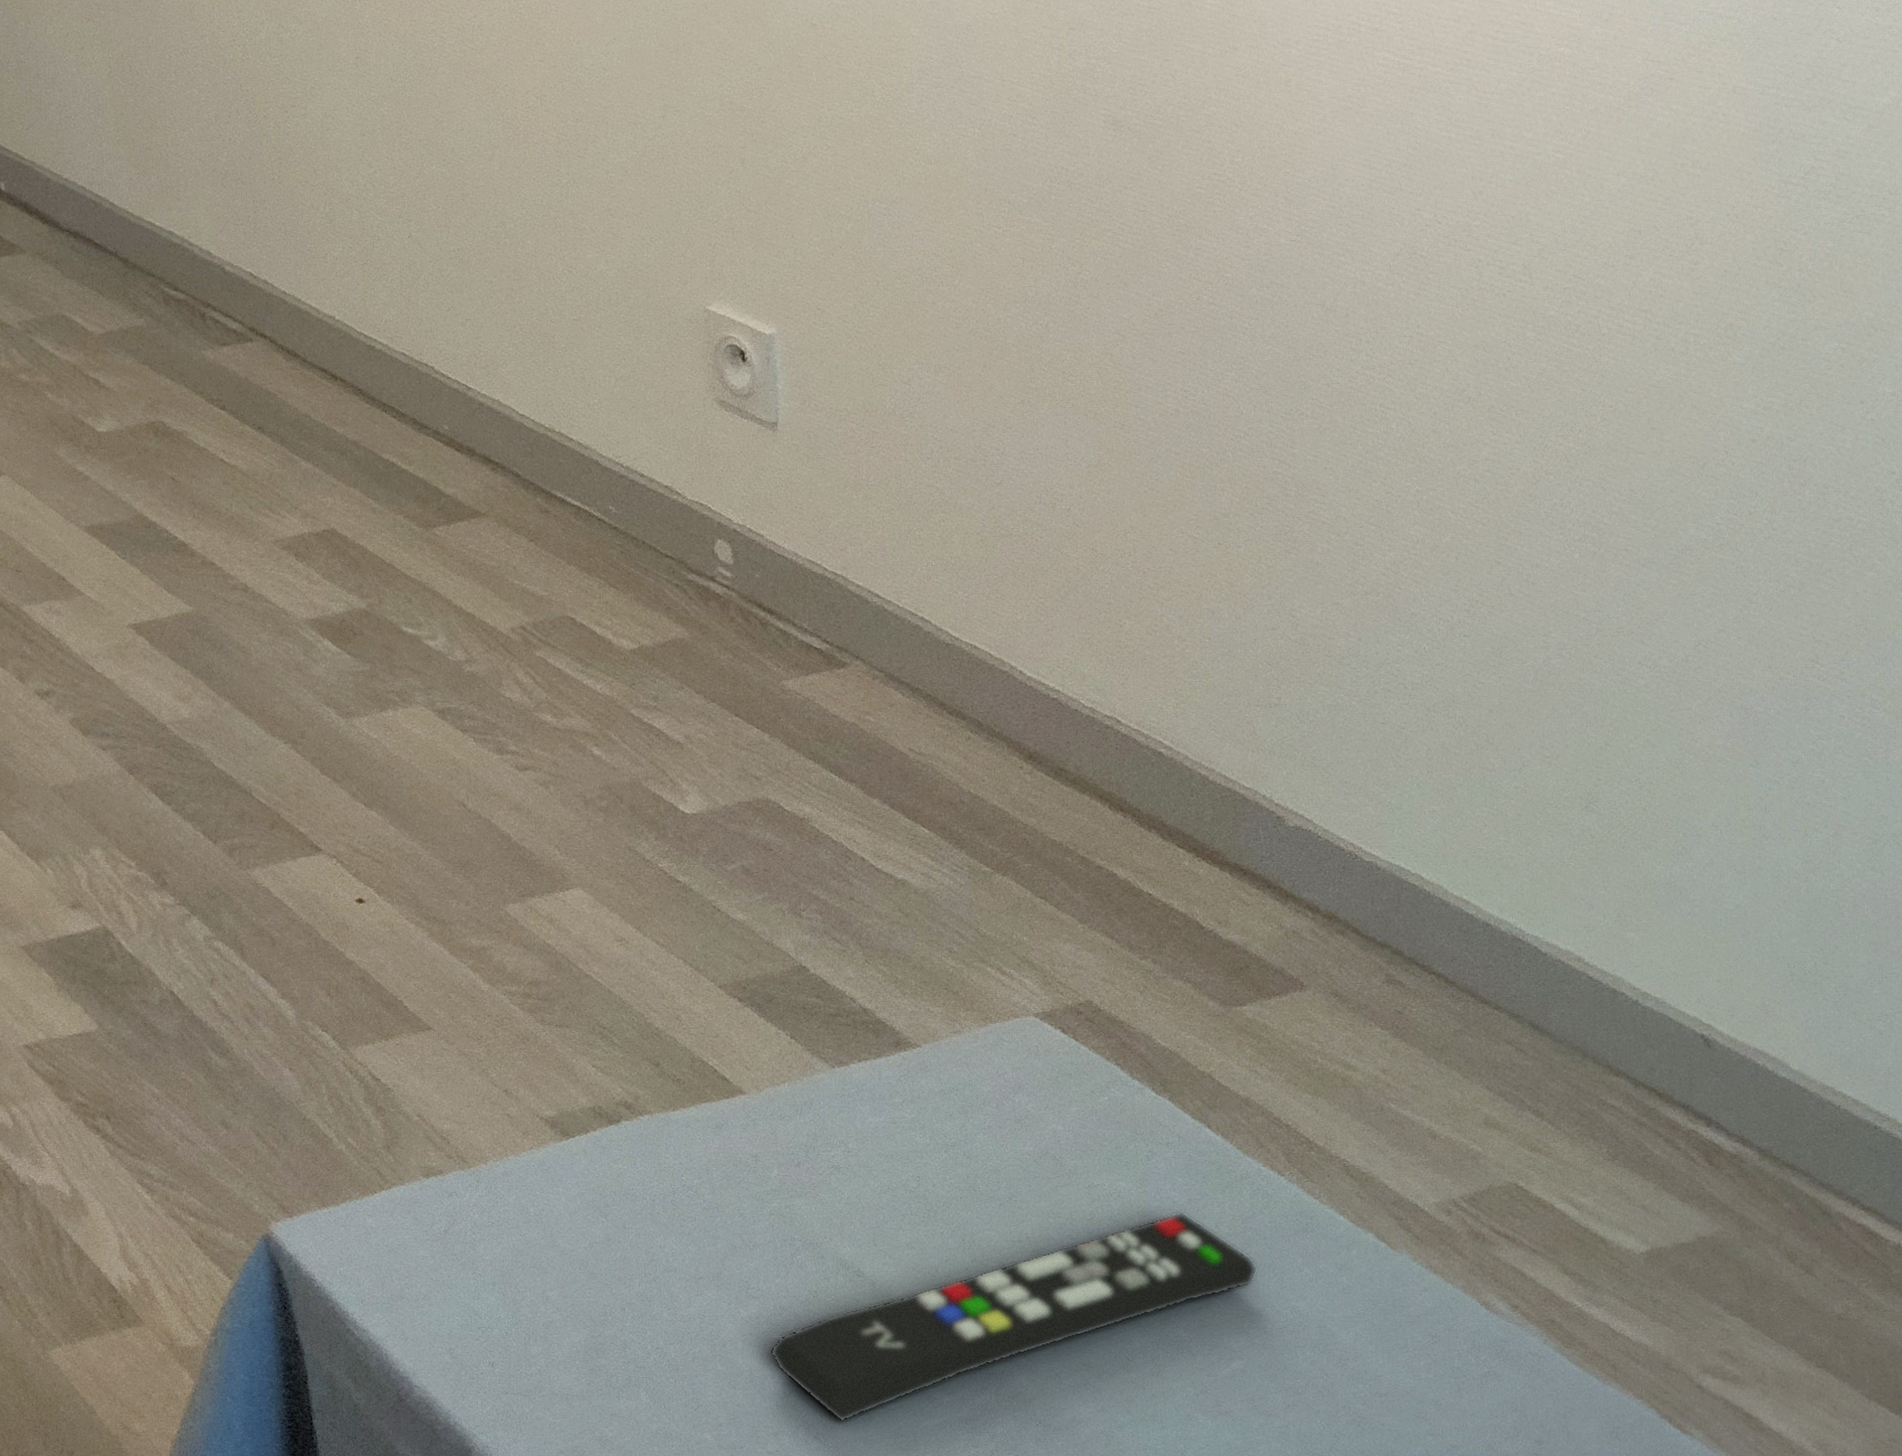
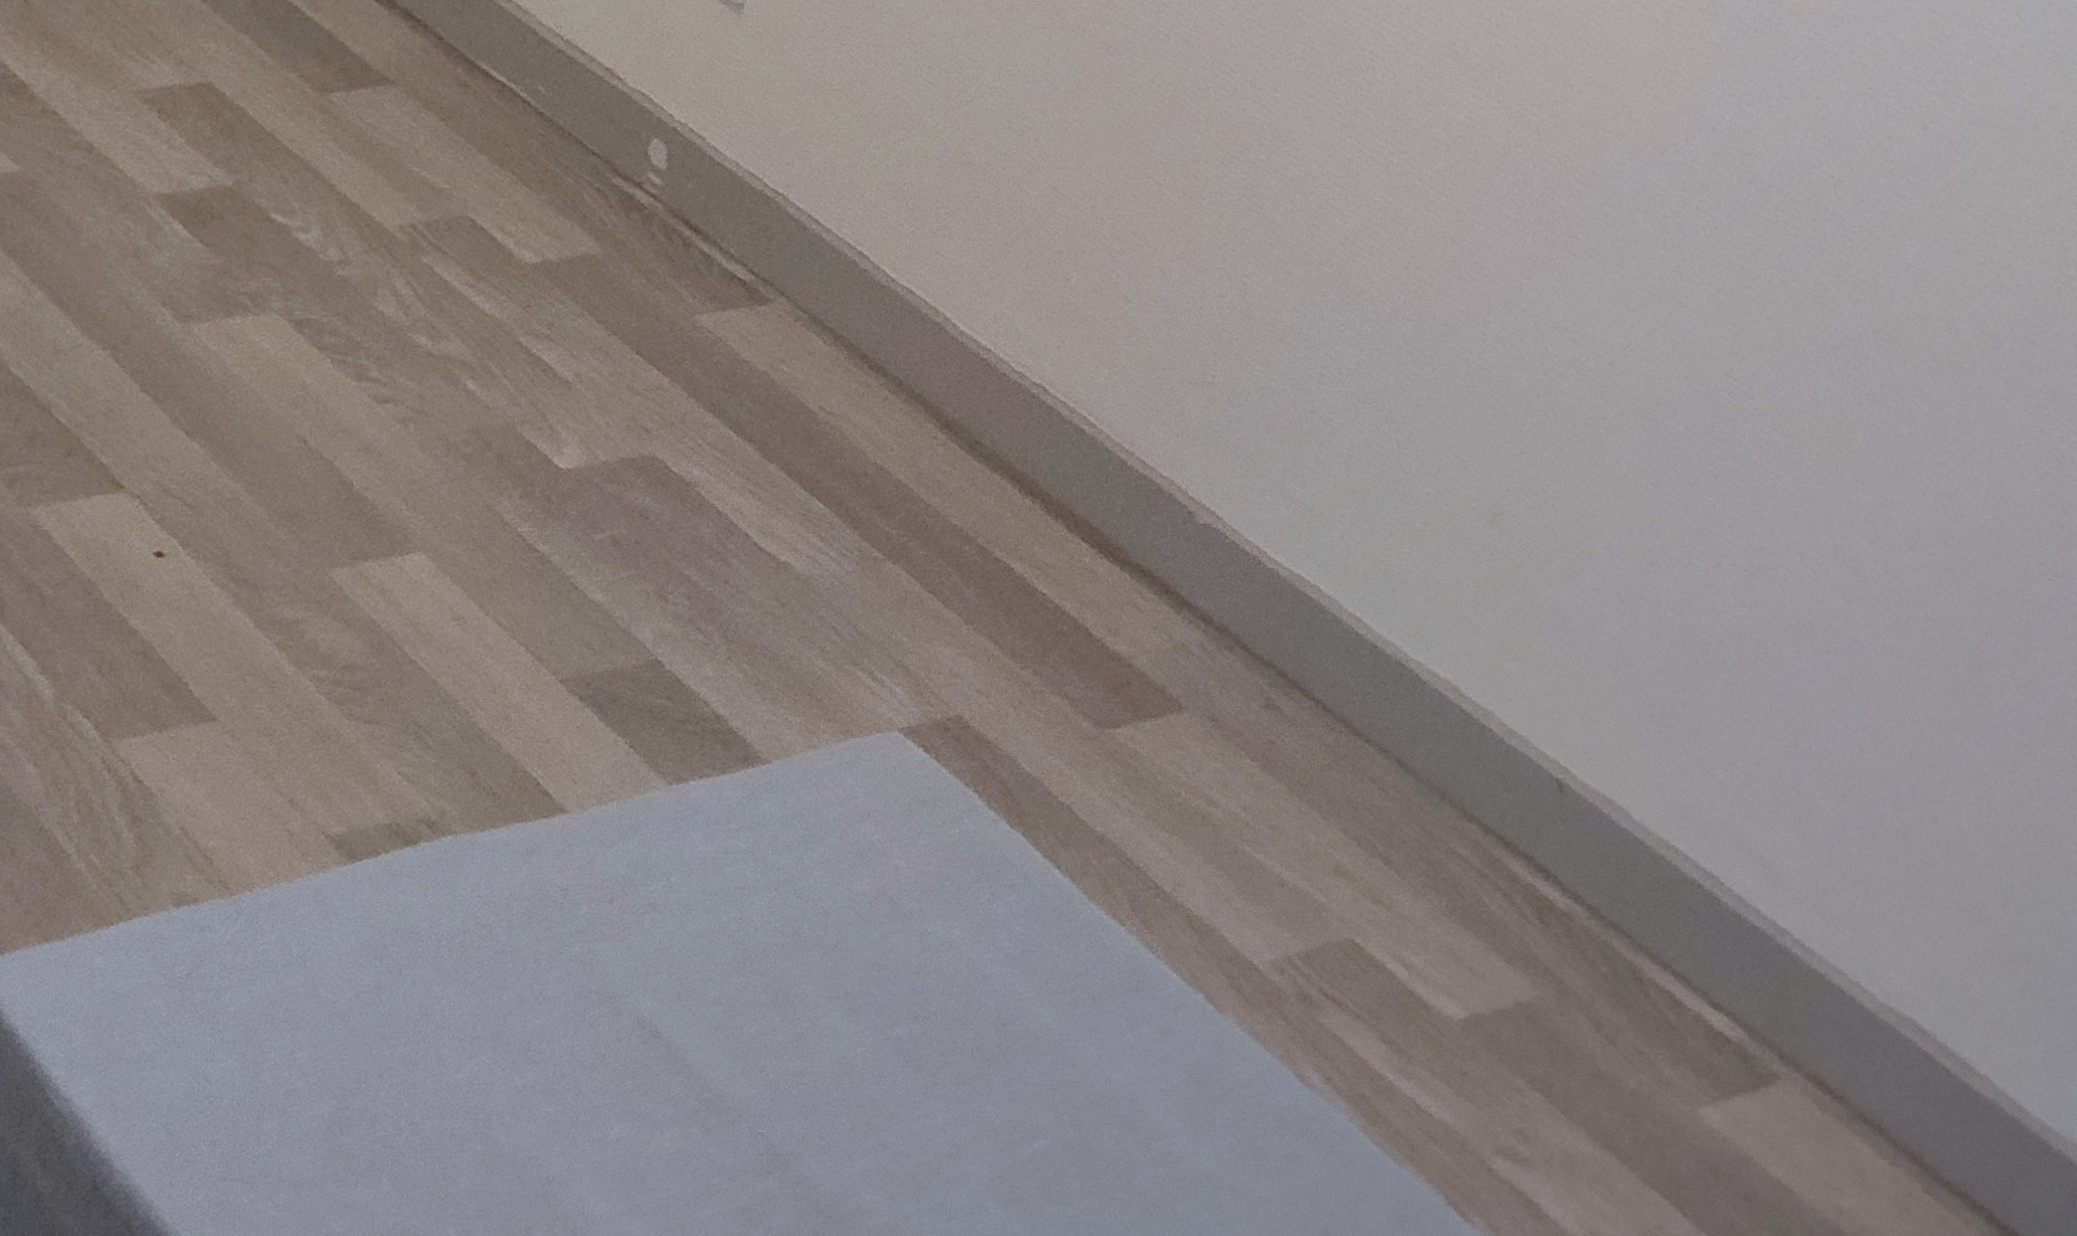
remote control: present [769,1212,1258,1422] -> none [538,966,1080,1214]

